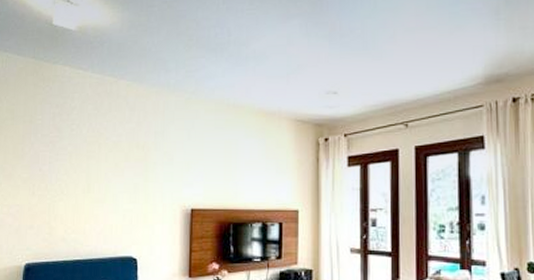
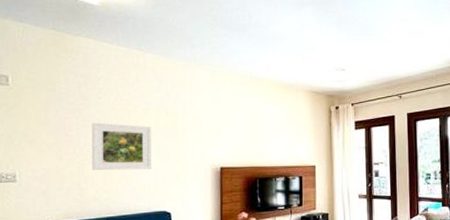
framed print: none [62,156,122,209] -> present [92,122,152,171]

